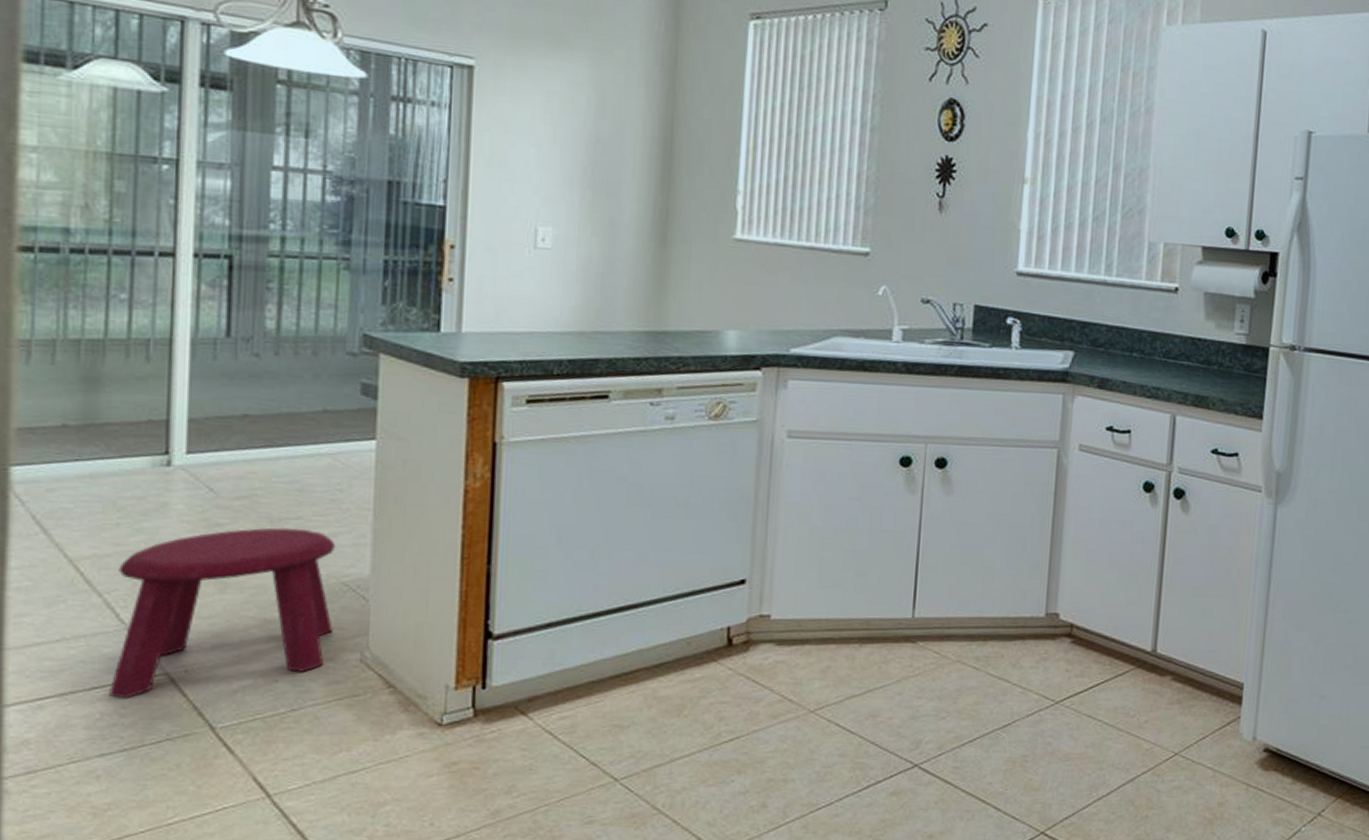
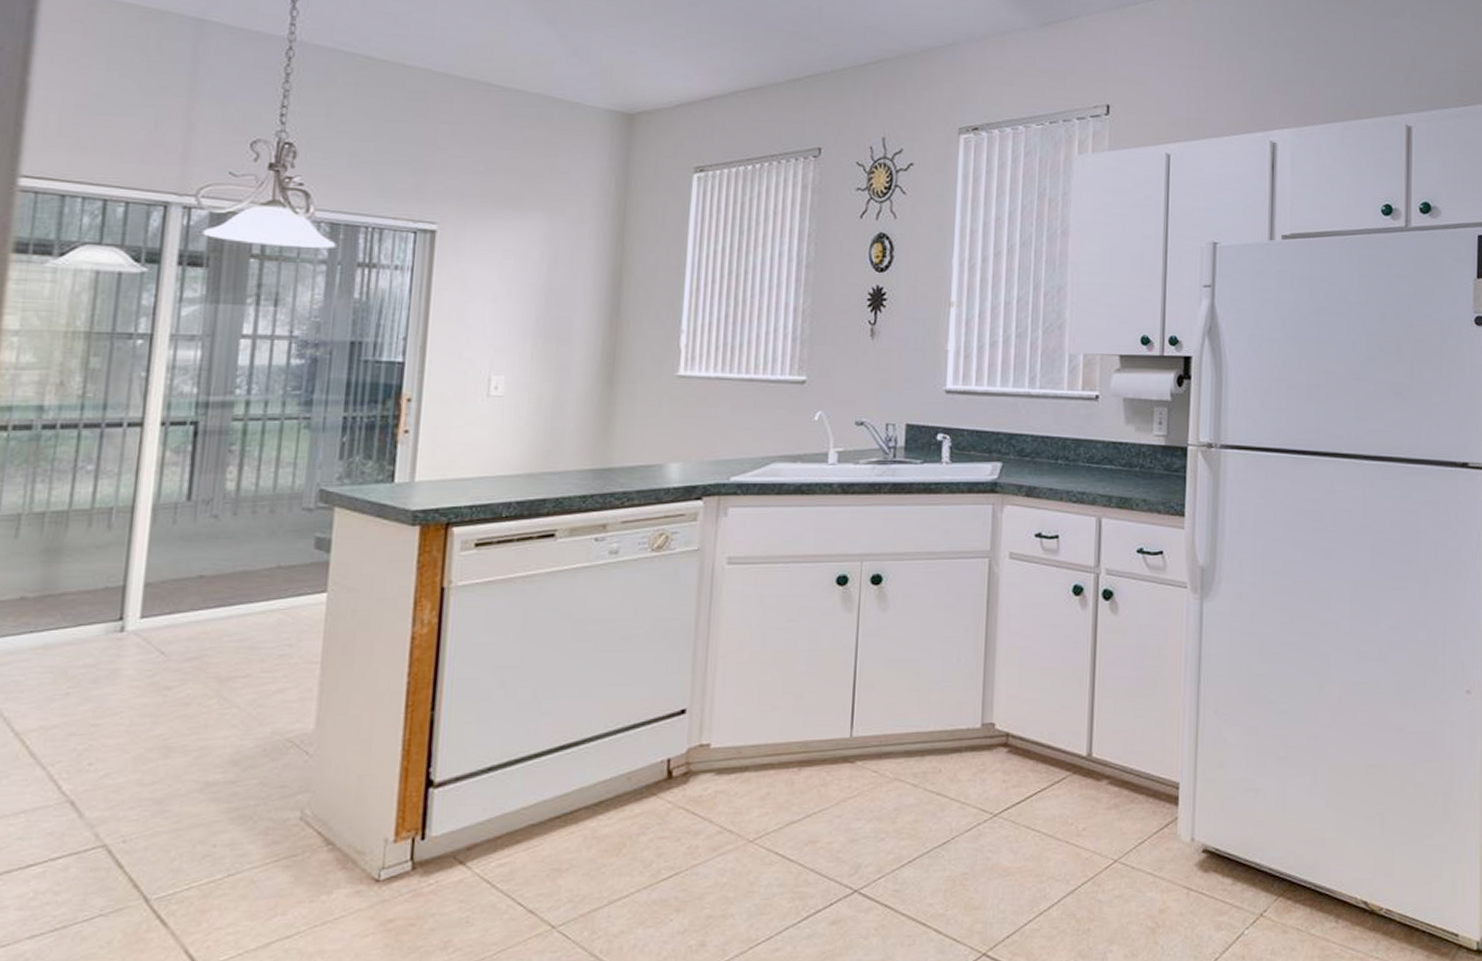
stool: present [109,527,336,698] -> none [45,686,282,875]

